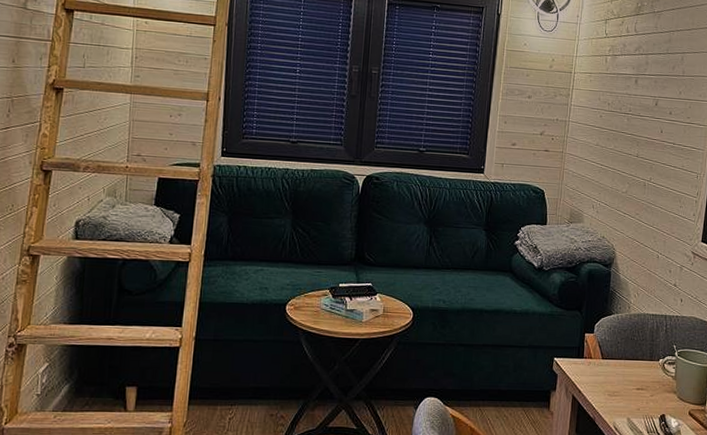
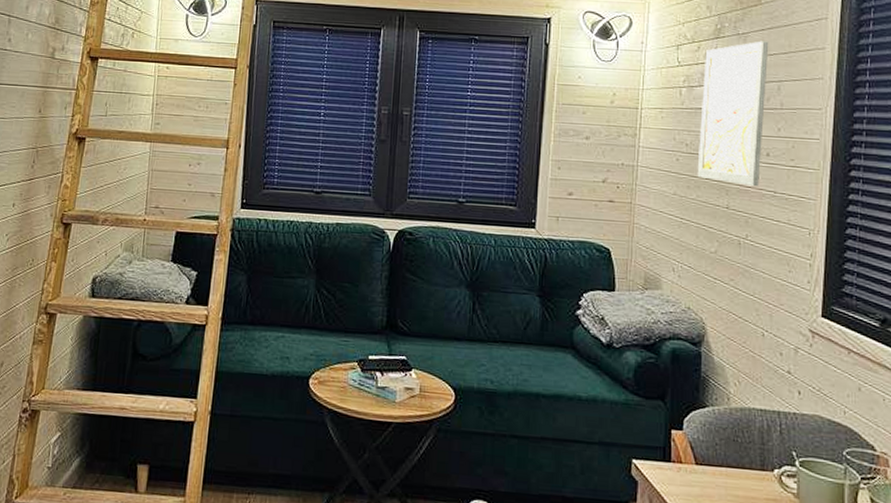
wall art: none [615,18,677,140] -> present [697,41,769,187]

